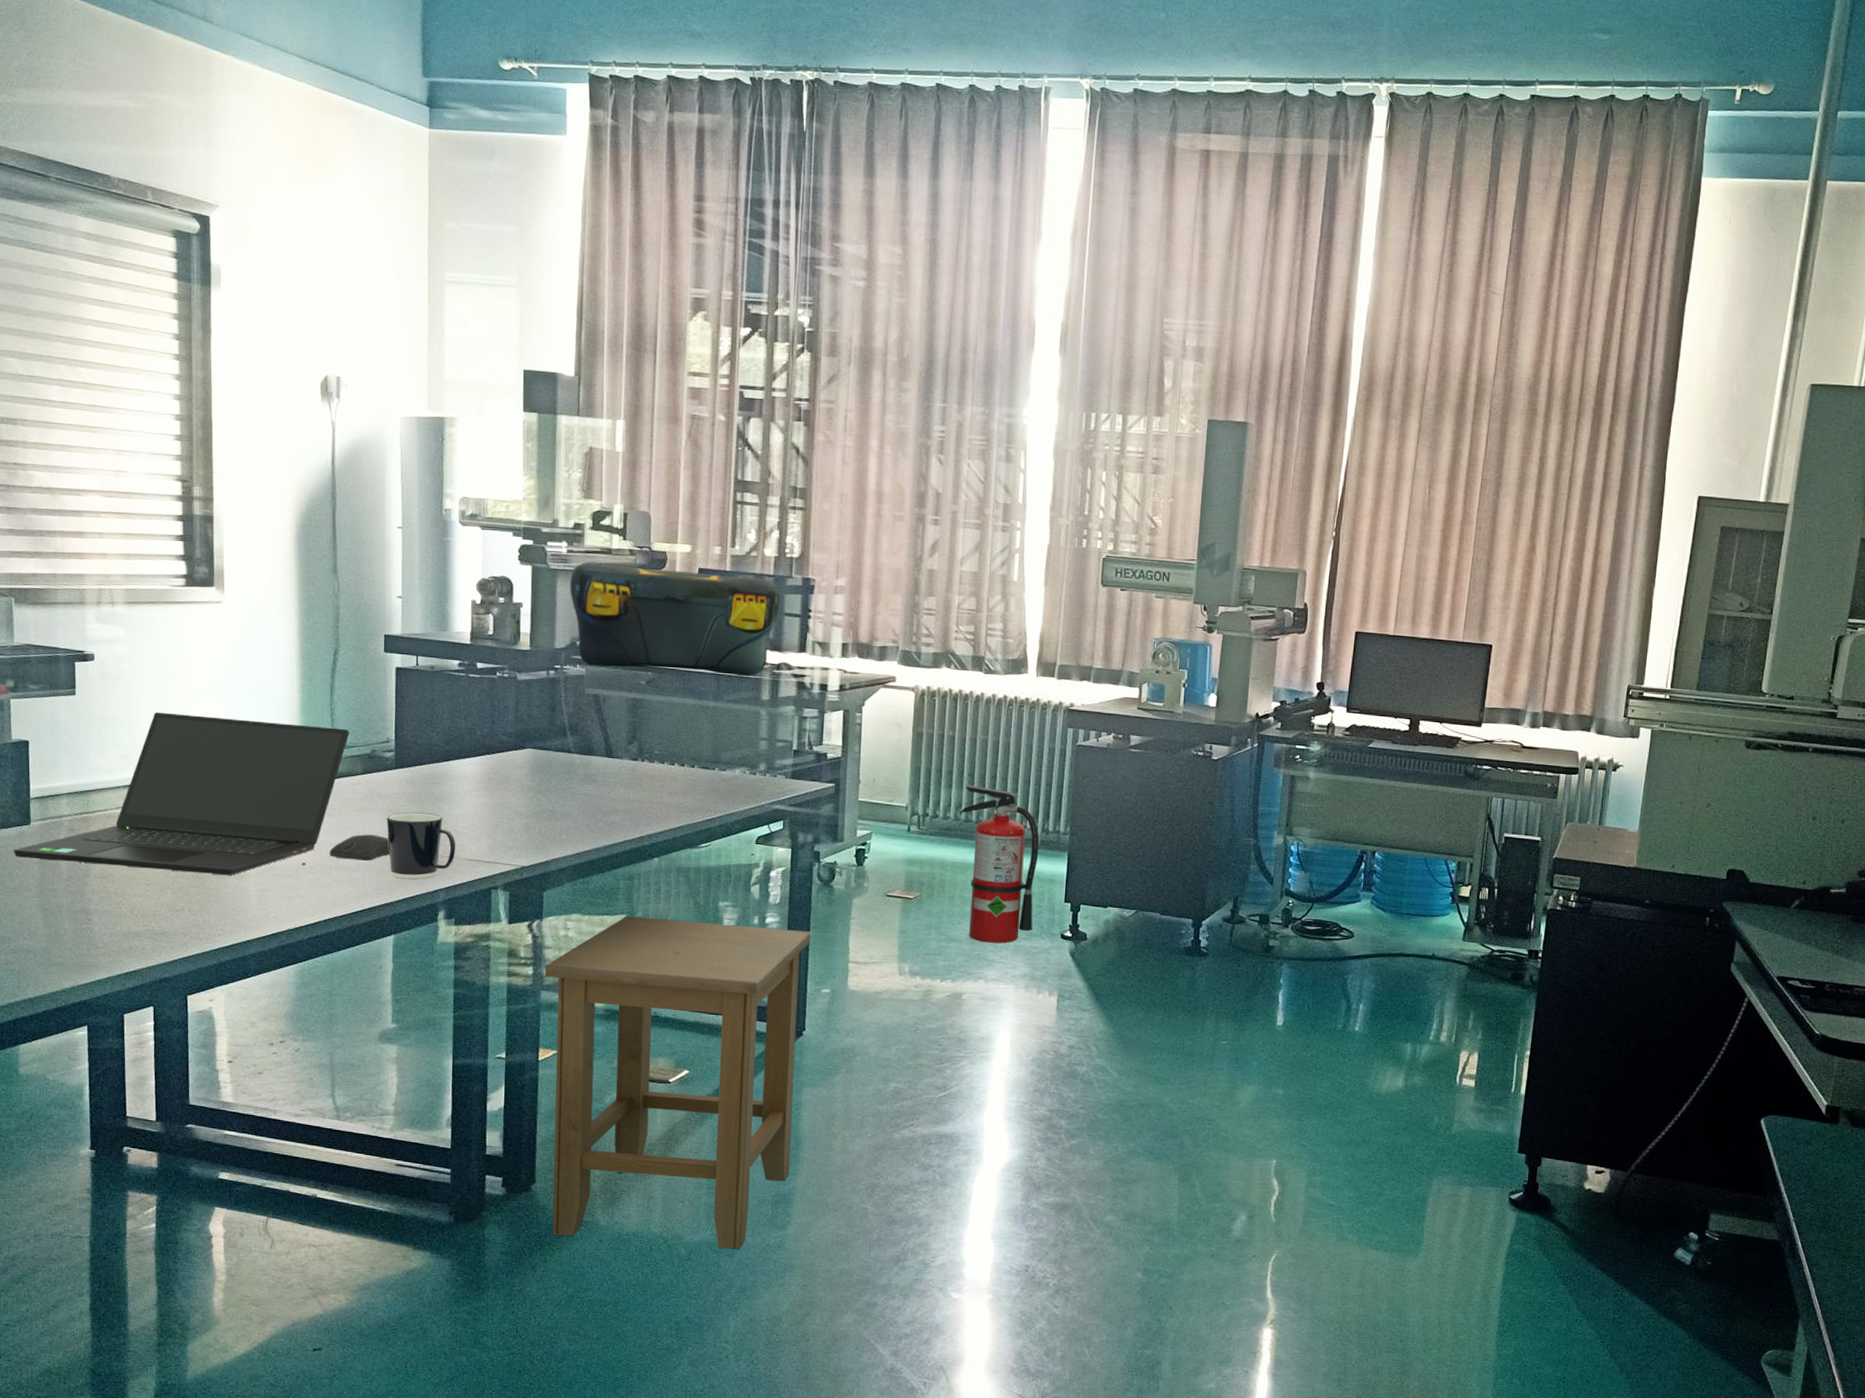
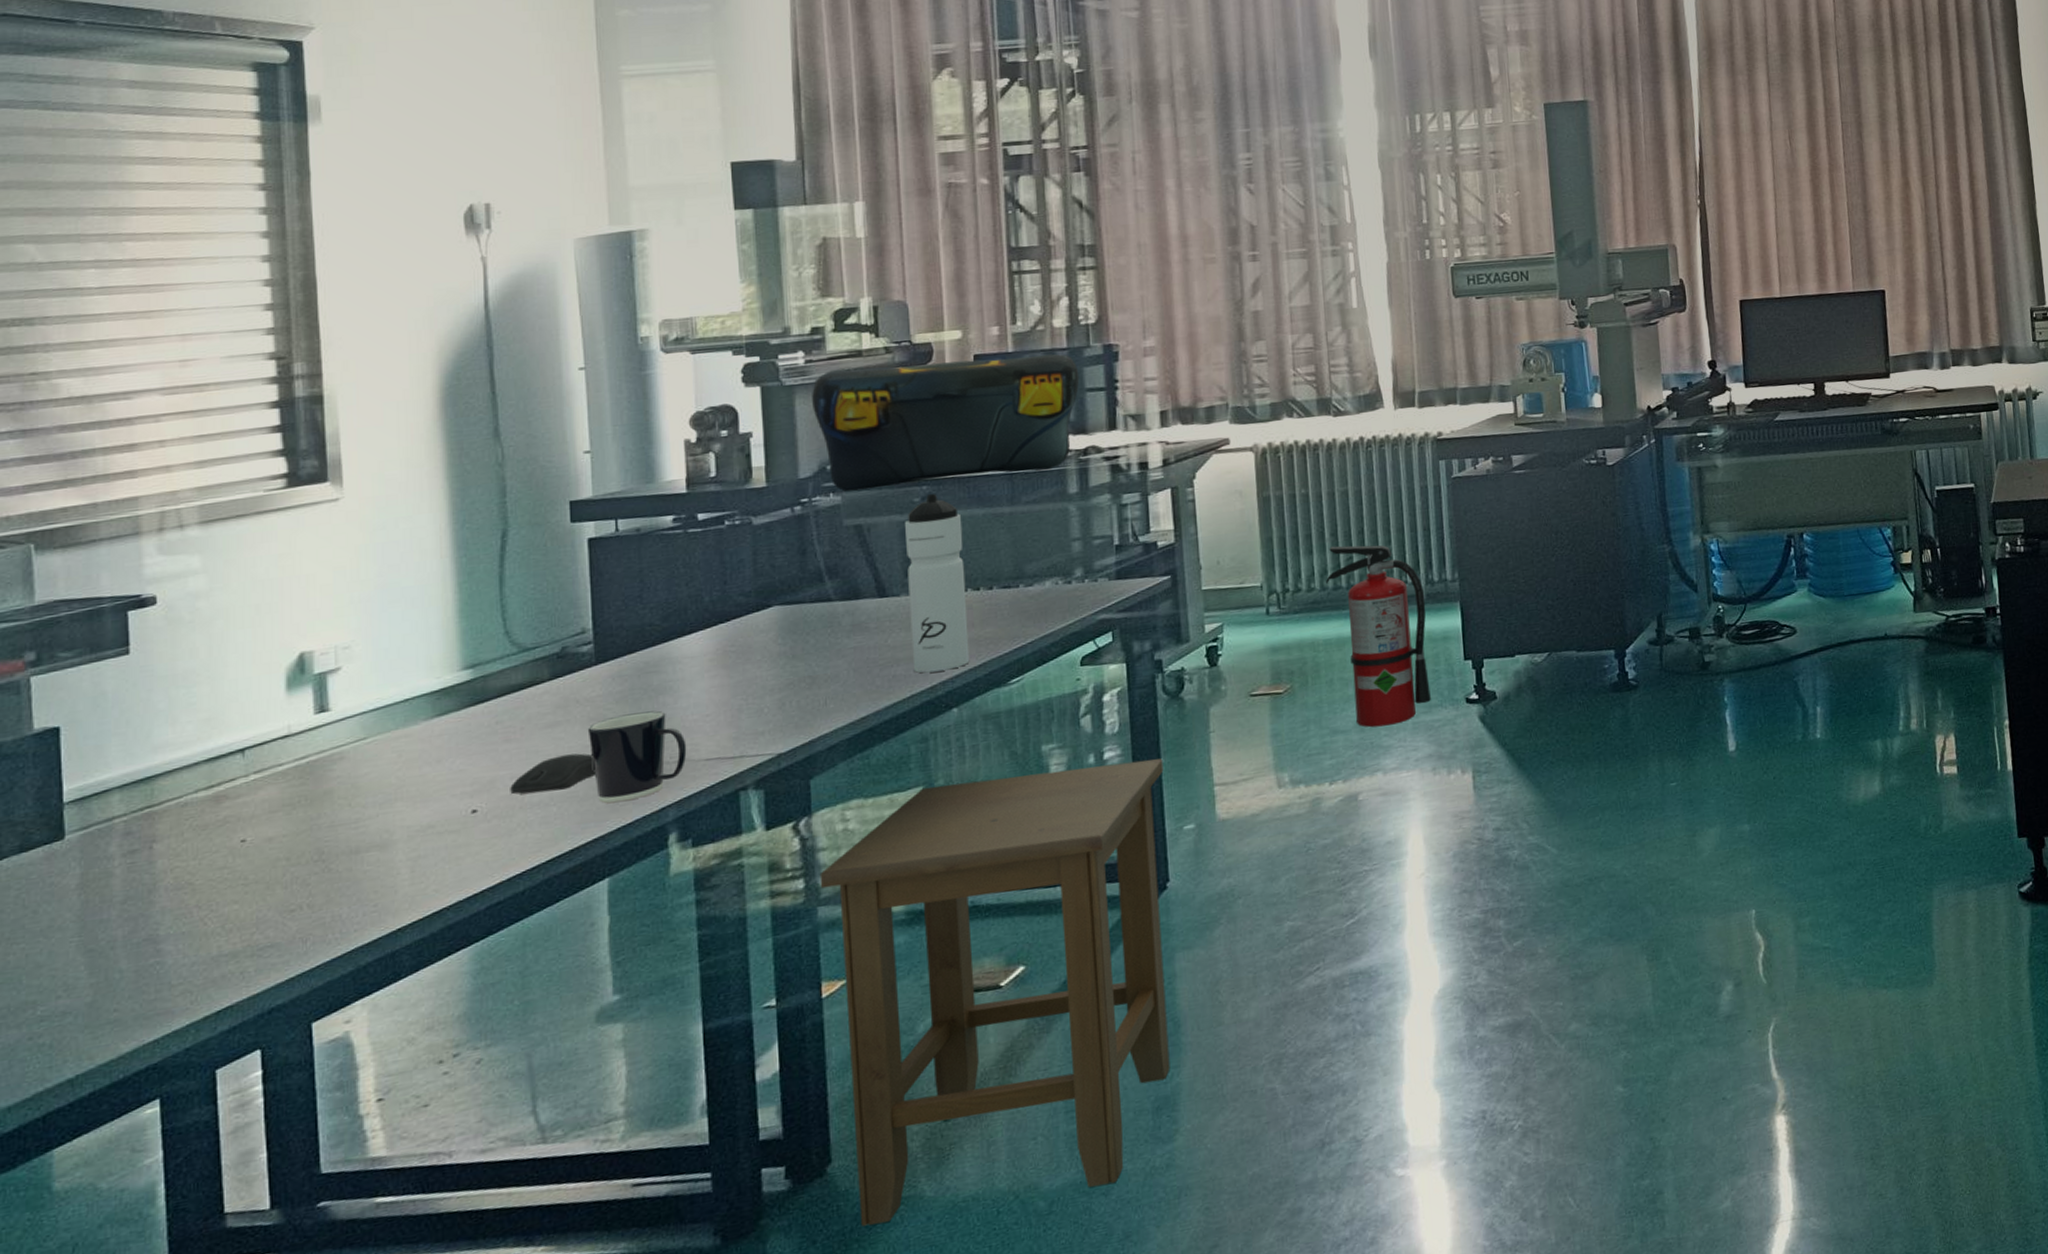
laptop: present [13,711,350,875] -> none [38,627,530,887]
water bottle: none [627,680,676,827] -> present [905,494,970,674]

